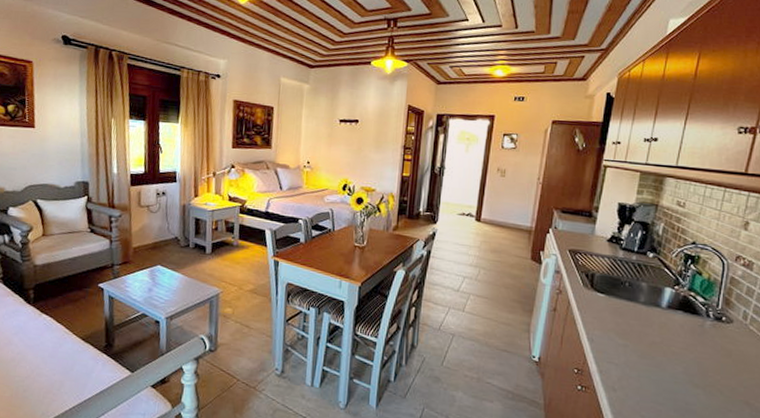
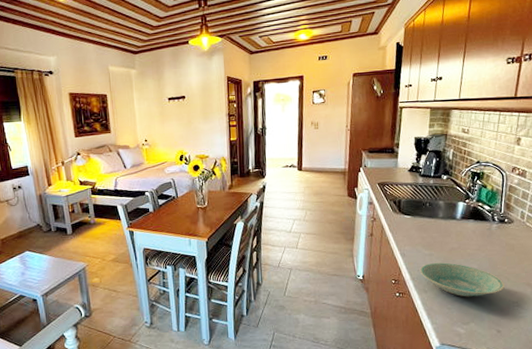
bowl: none [609,355,716,408] -> present [419,262,505,297]

